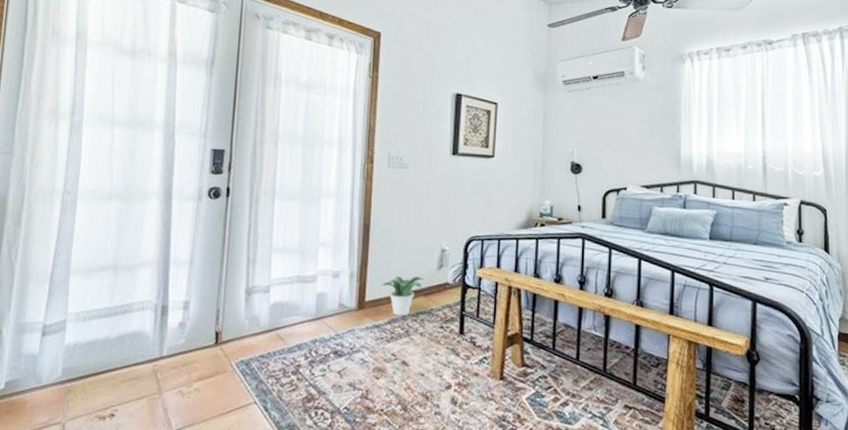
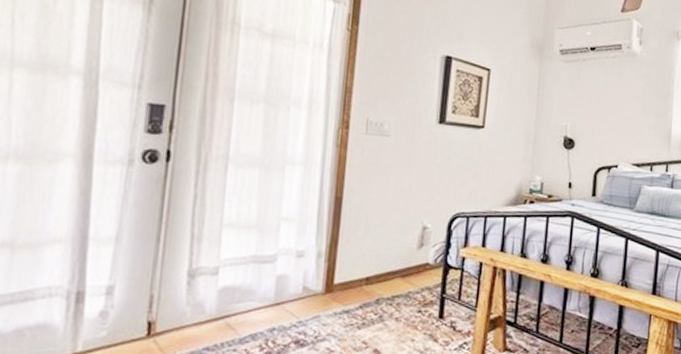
potted plant: present [381,276,424,317] -> none [353,256,402,301]

